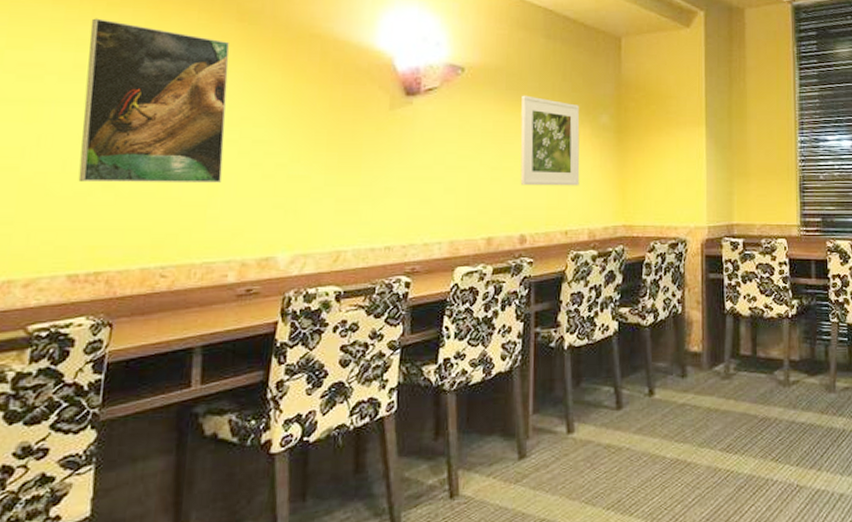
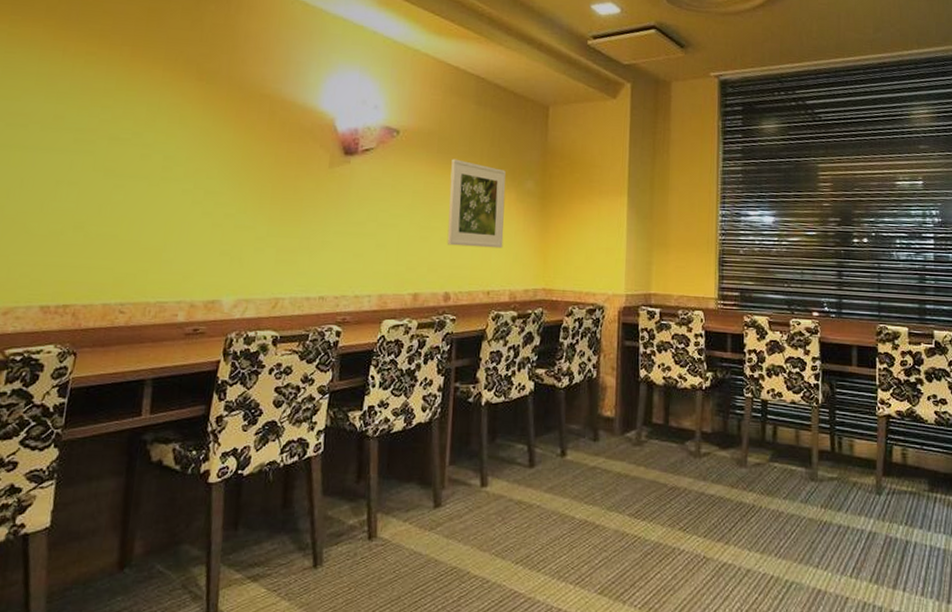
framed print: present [78,18,230,183] -> none [53,74,189,229]

